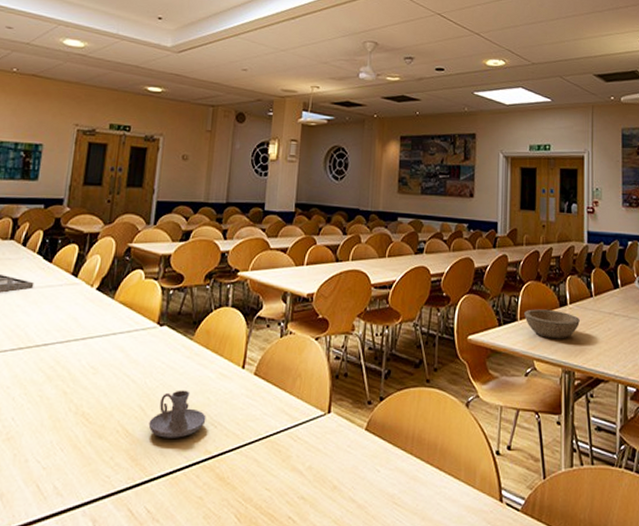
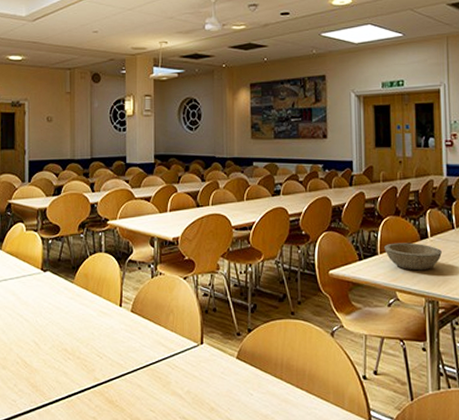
candle holder: present [148,390,206,438] -> none [43,326,92,368]

